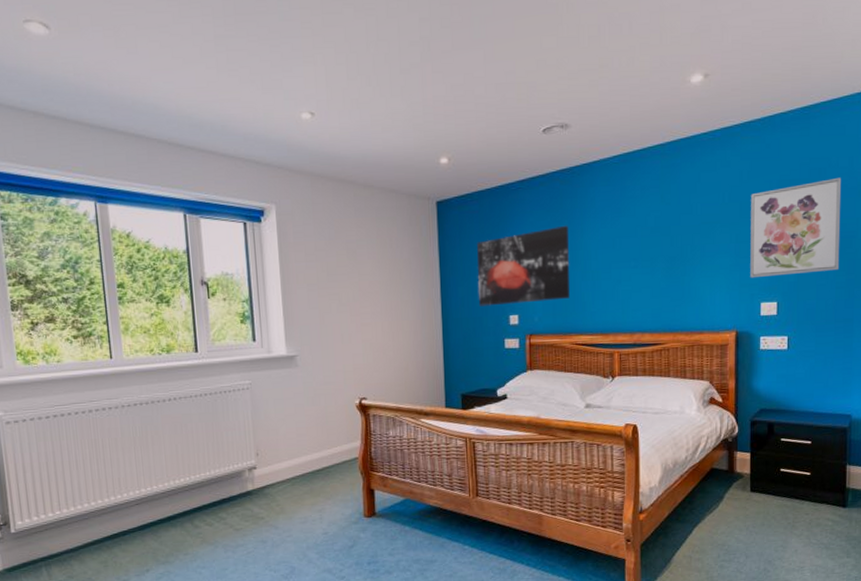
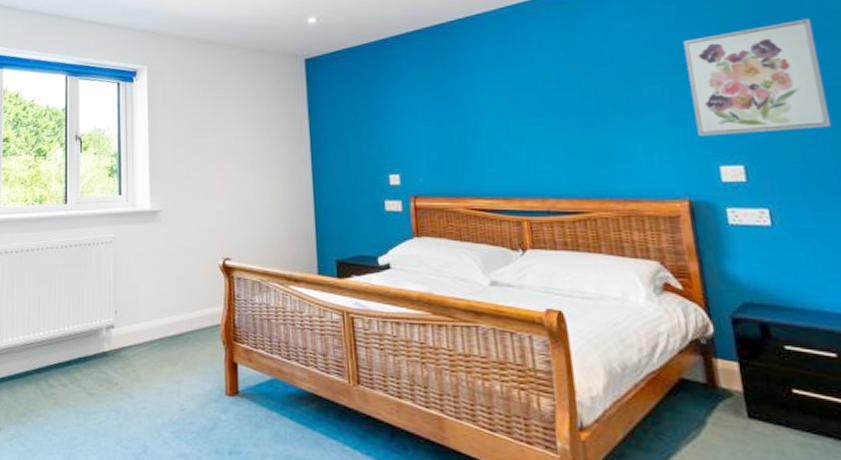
wall art: present [477,225,569,307] -> none [349,79,460,165]

